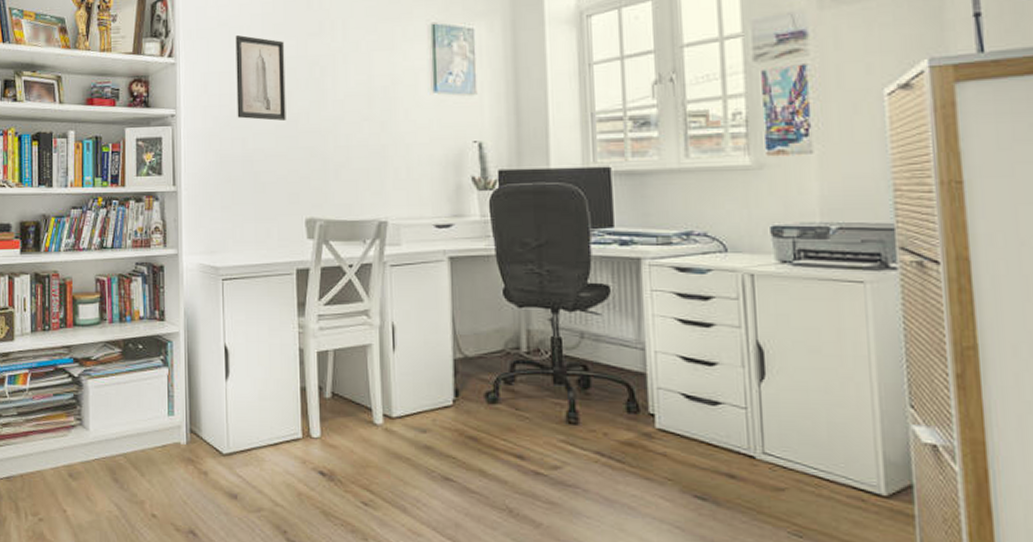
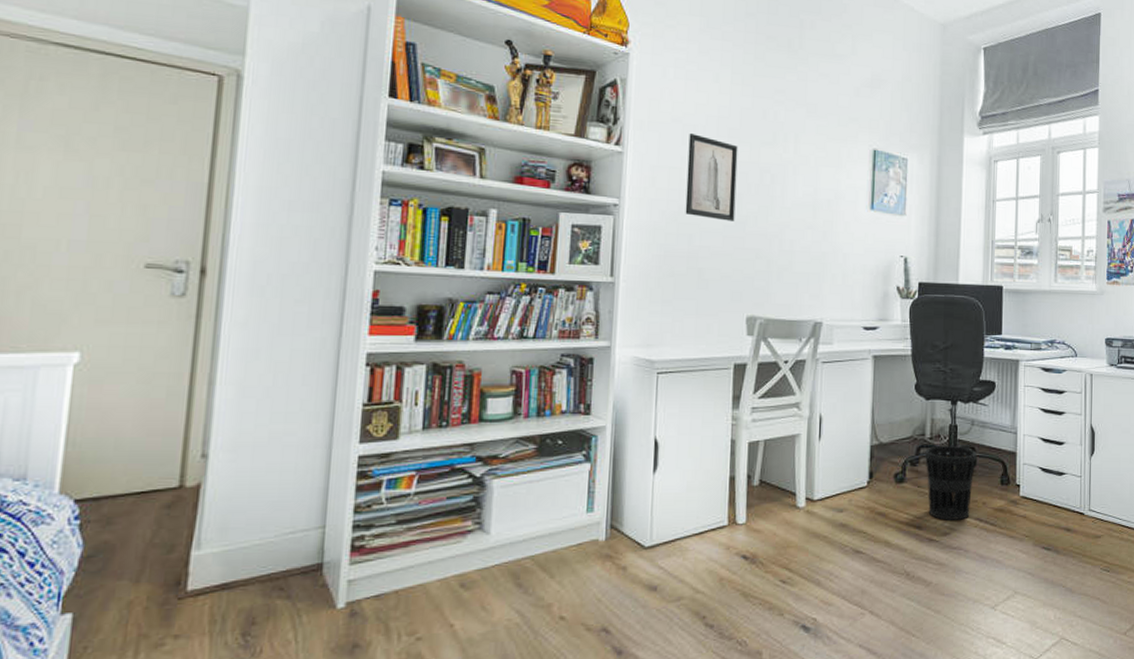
wastebasket: none [522,361,591,452] -> present [925,445,977,520]

